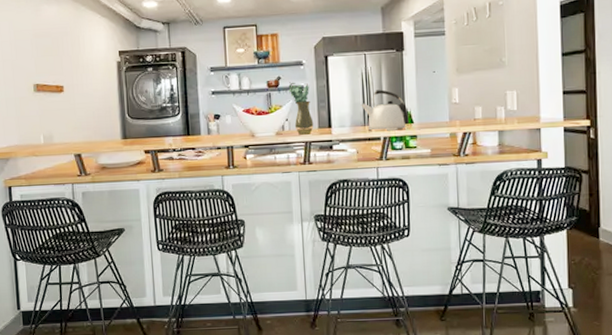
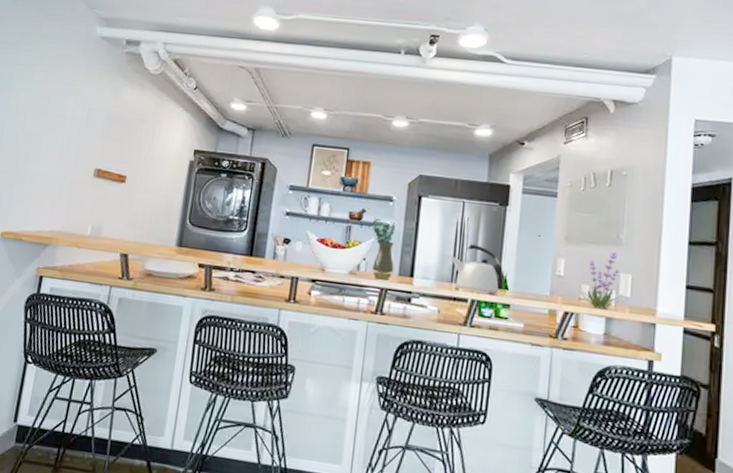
plant: none [475,73,508,125] -> present [581,251,620,310]

